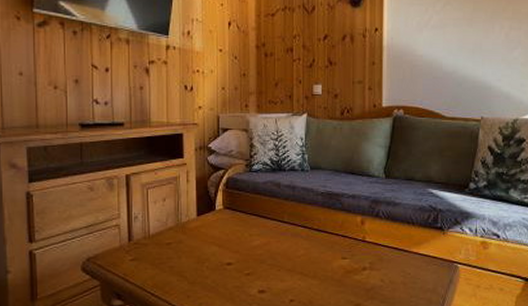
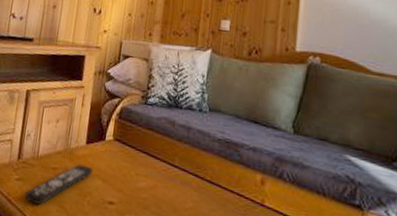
remote control: none [142,235,208,278] -> present [25,164,94,205]

